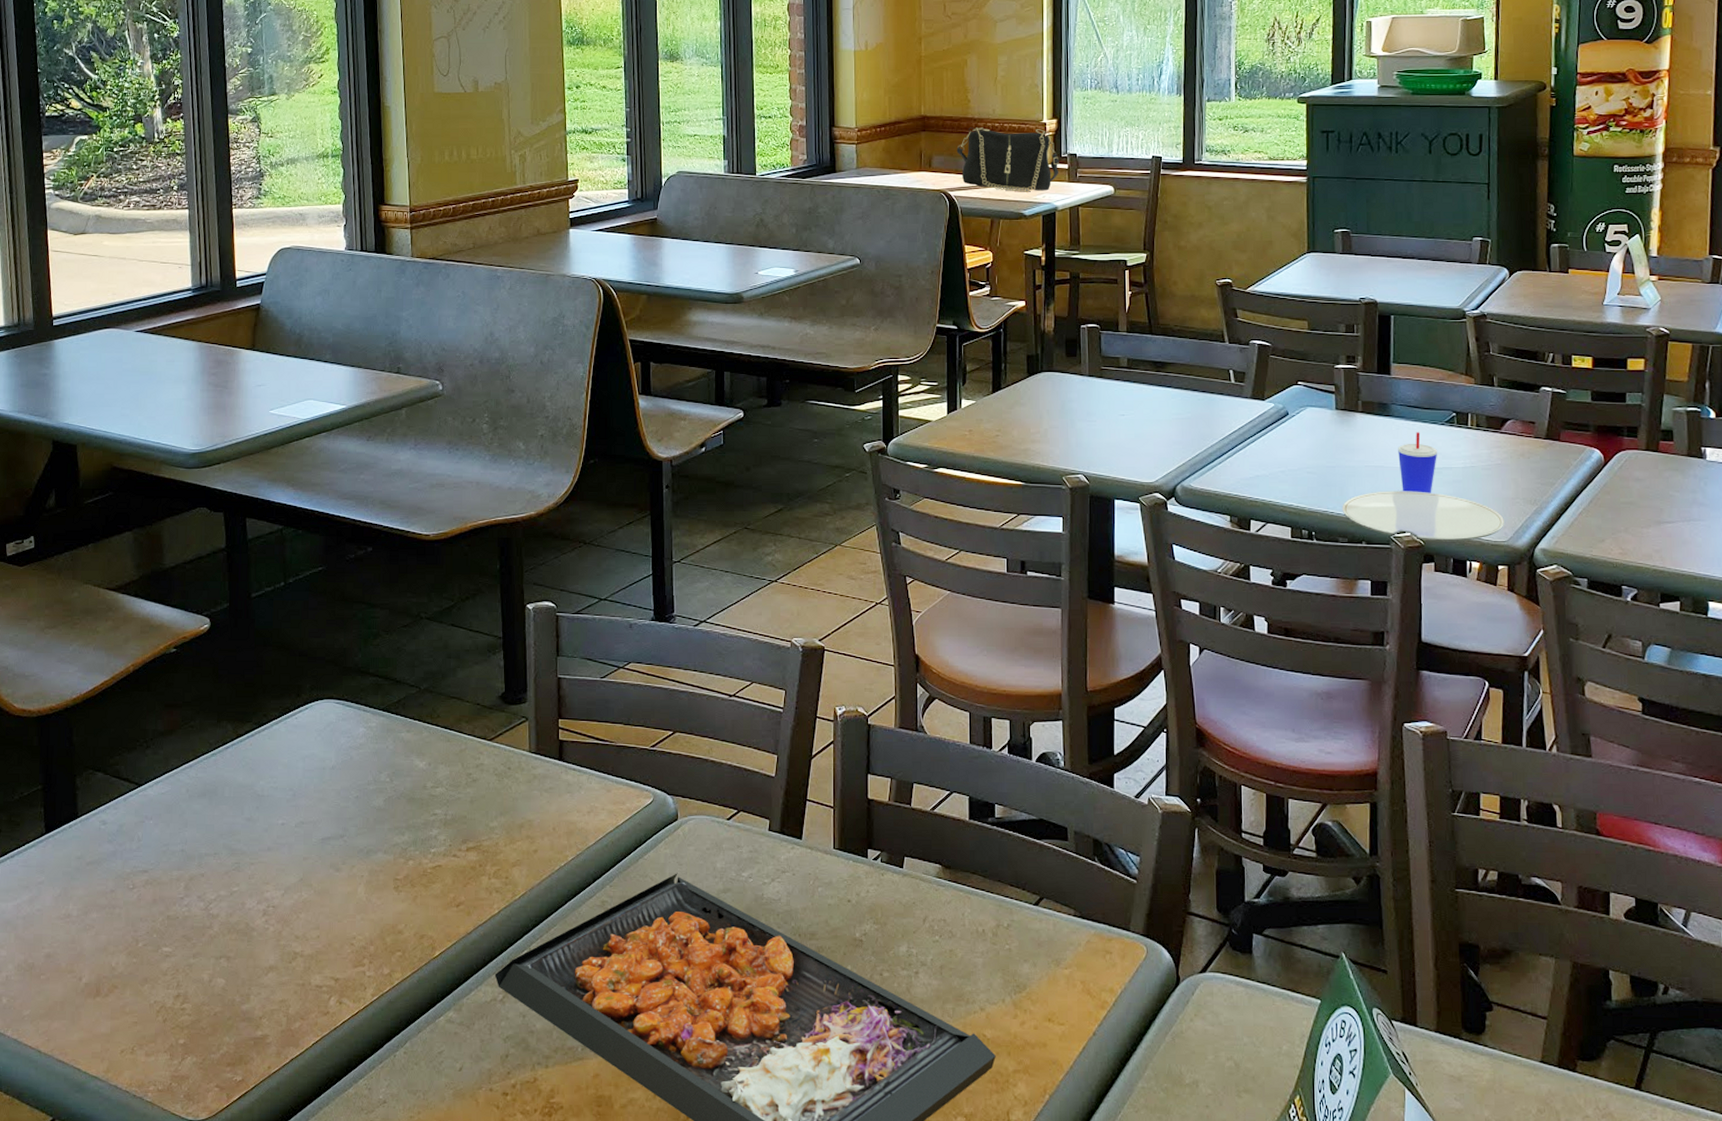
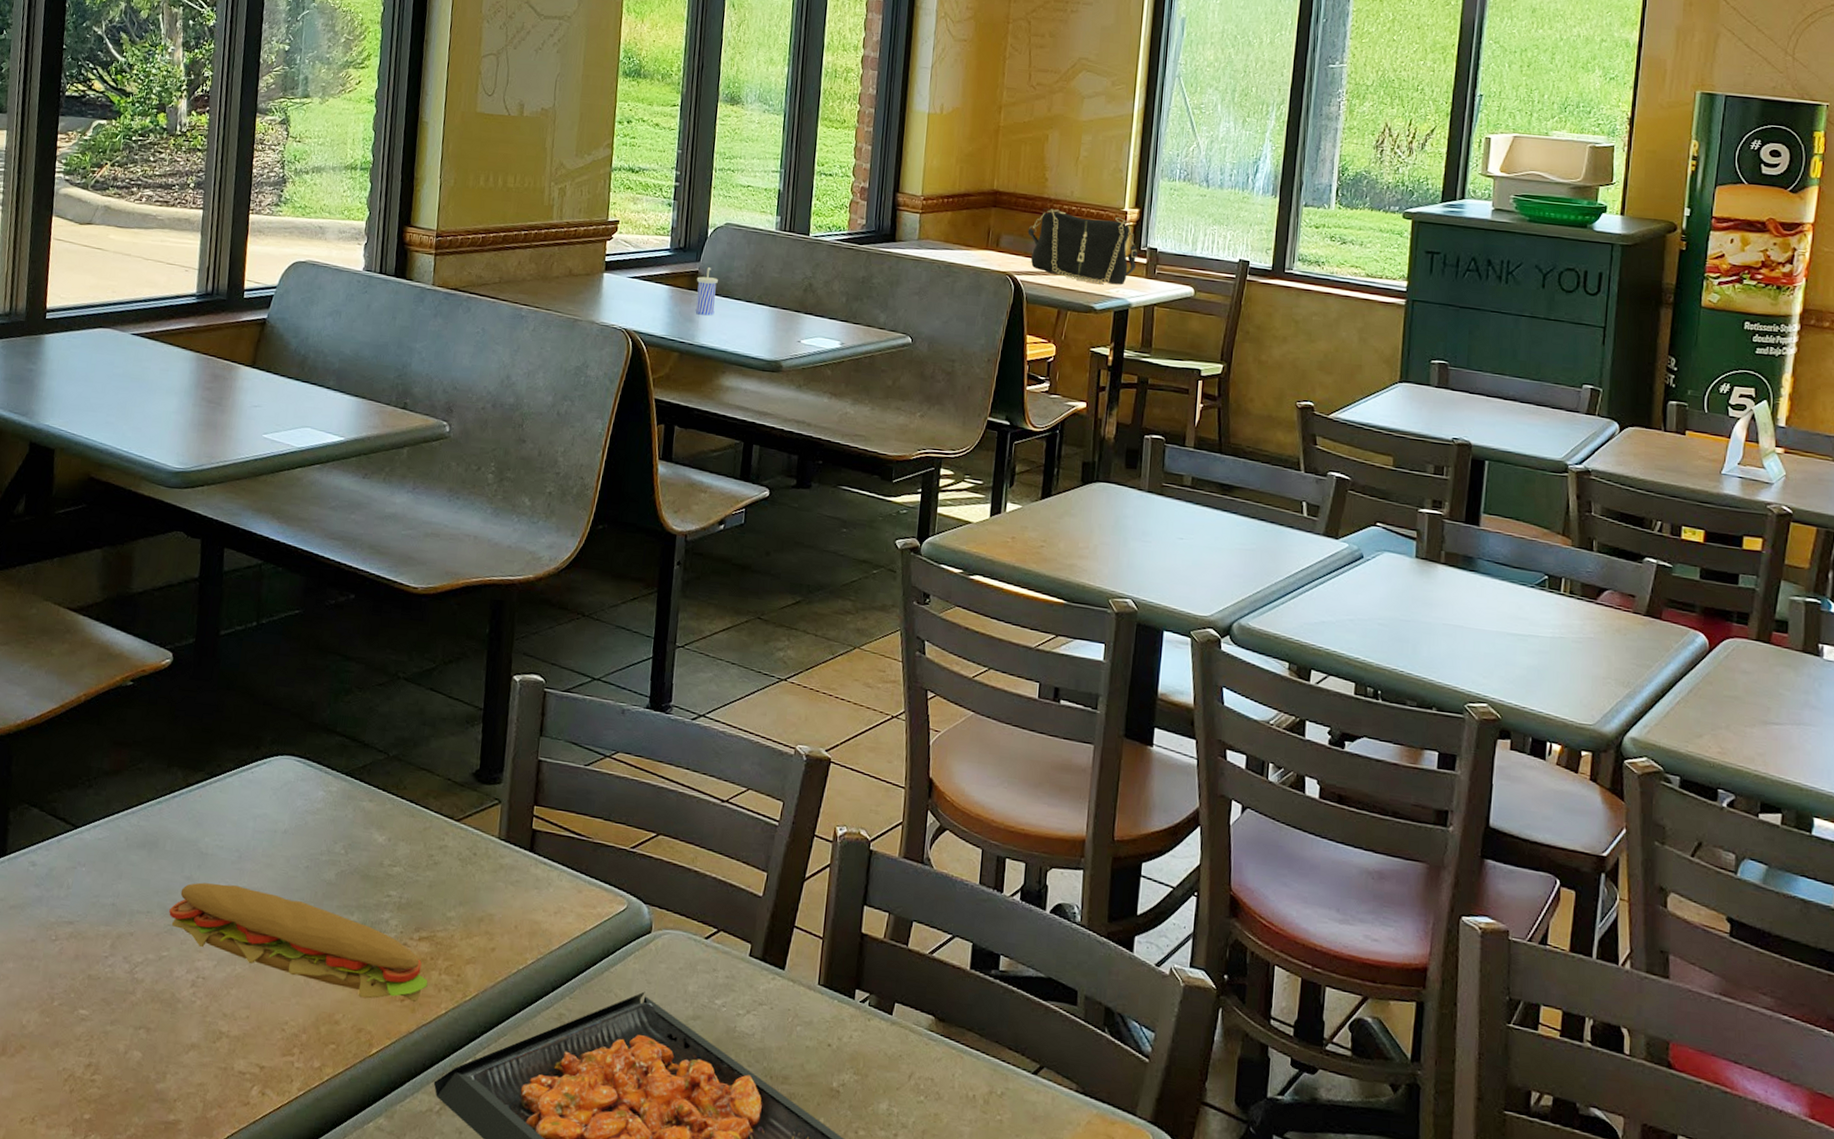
sandwich: none [235,821,479,908] -> present [169,882,428,1003]
beverage cup: none [656,214,676,259] -> present [695,267,718,317]
plate: present [1342,491,1504,542] -> none [1413,653,1592,720]
beverage cup: present [1398,432,1438,493] -> none [1480,592,1525,662]

